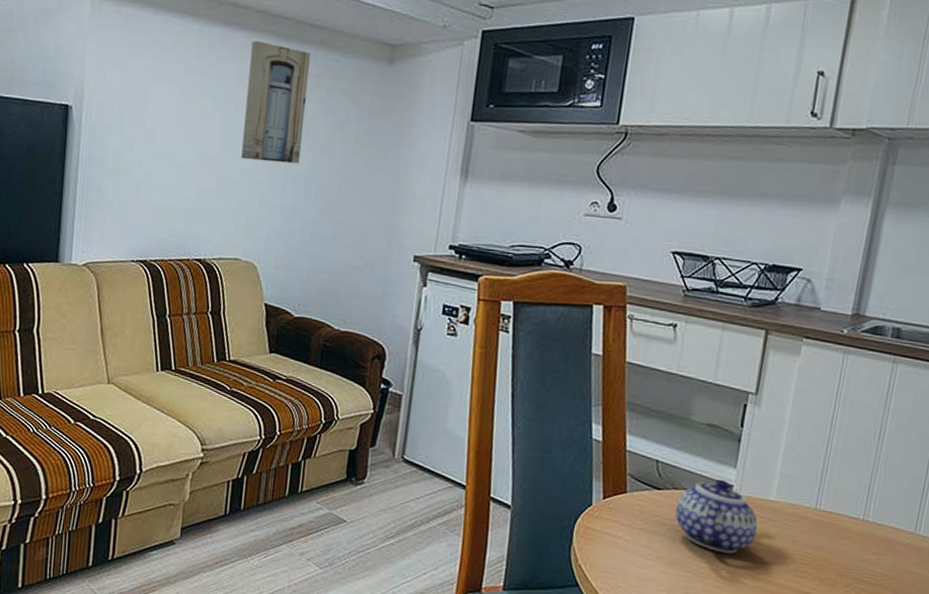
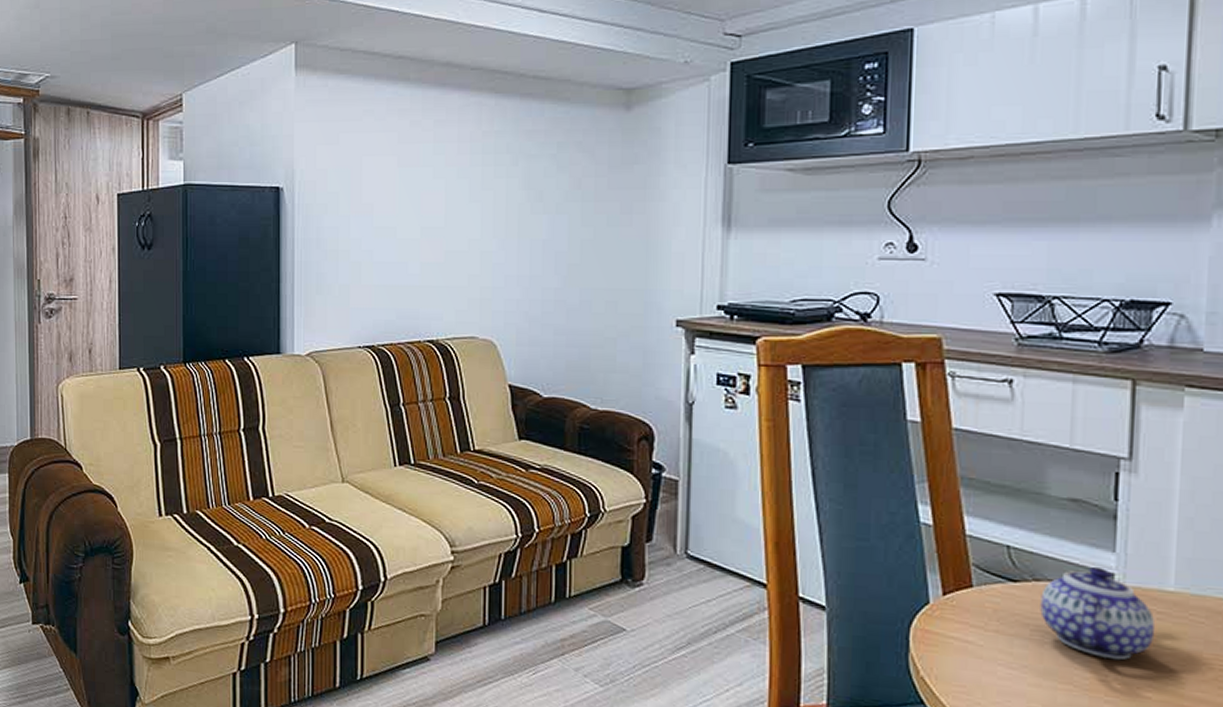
wall art: present [241,41,311,164] -> none [468,100,537,228]

